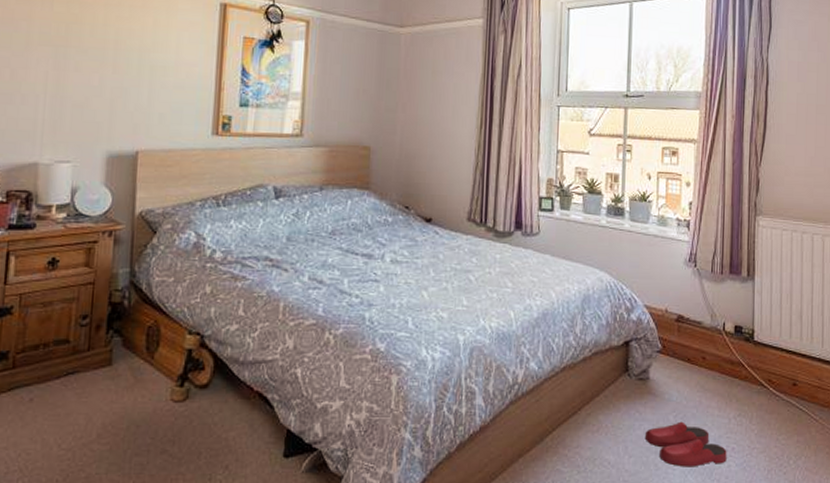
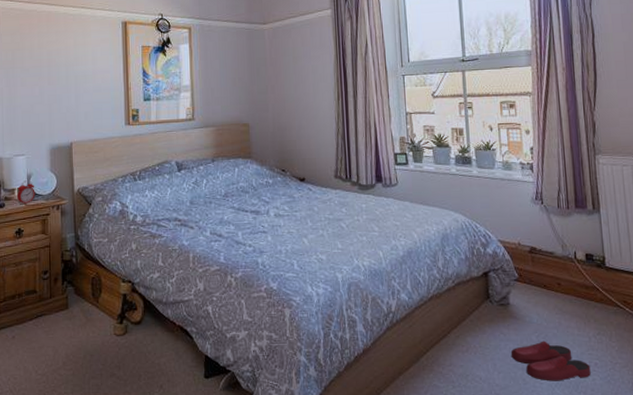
alarm clock: none [55,195,81,227] -> present [17,180,35,205]

